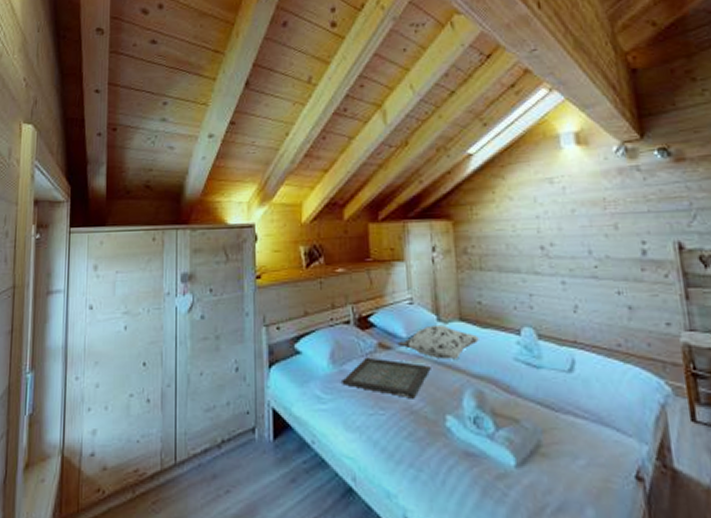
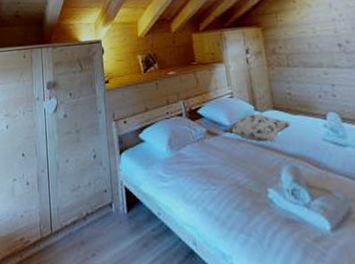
serving tray: present [342,357,431,399] -> none [179,142,252,176]

